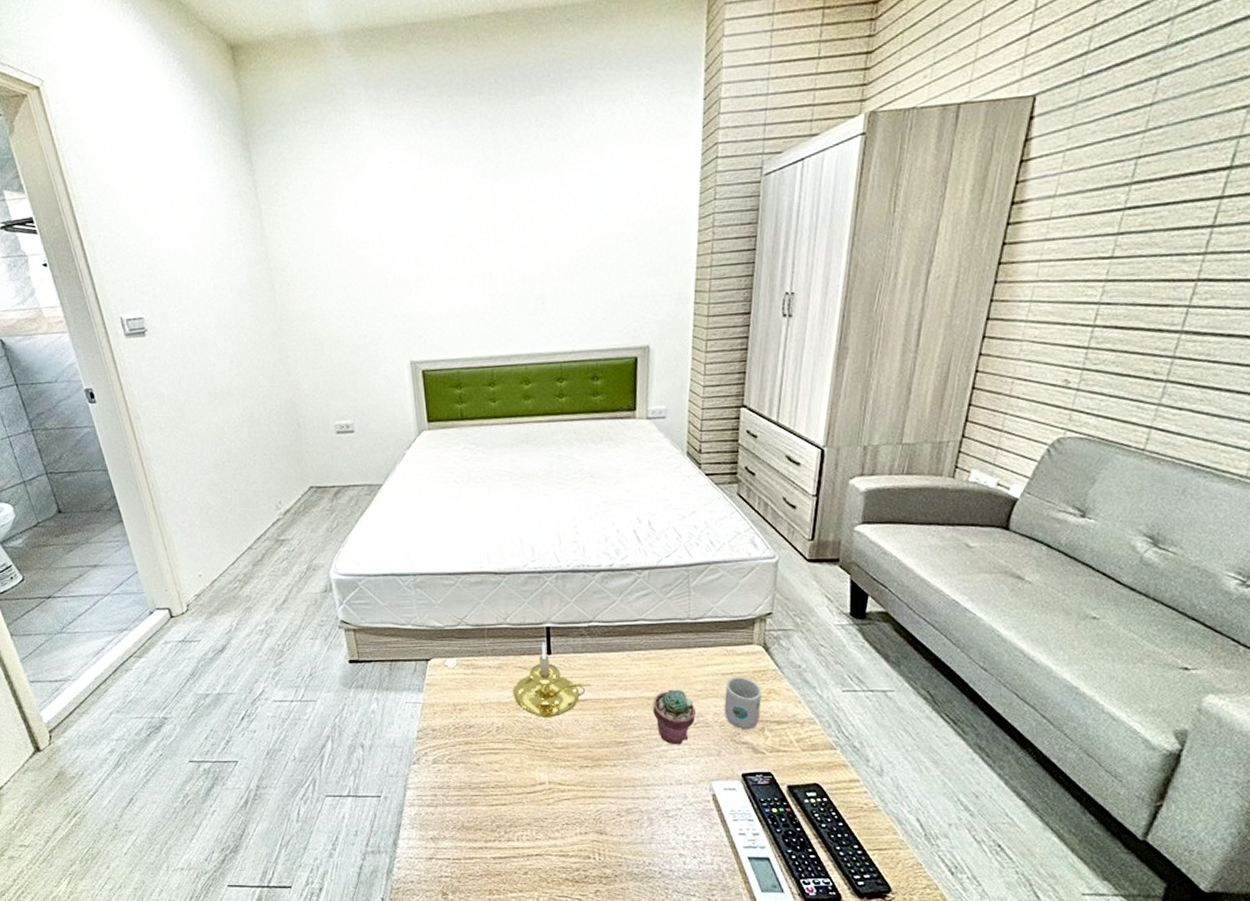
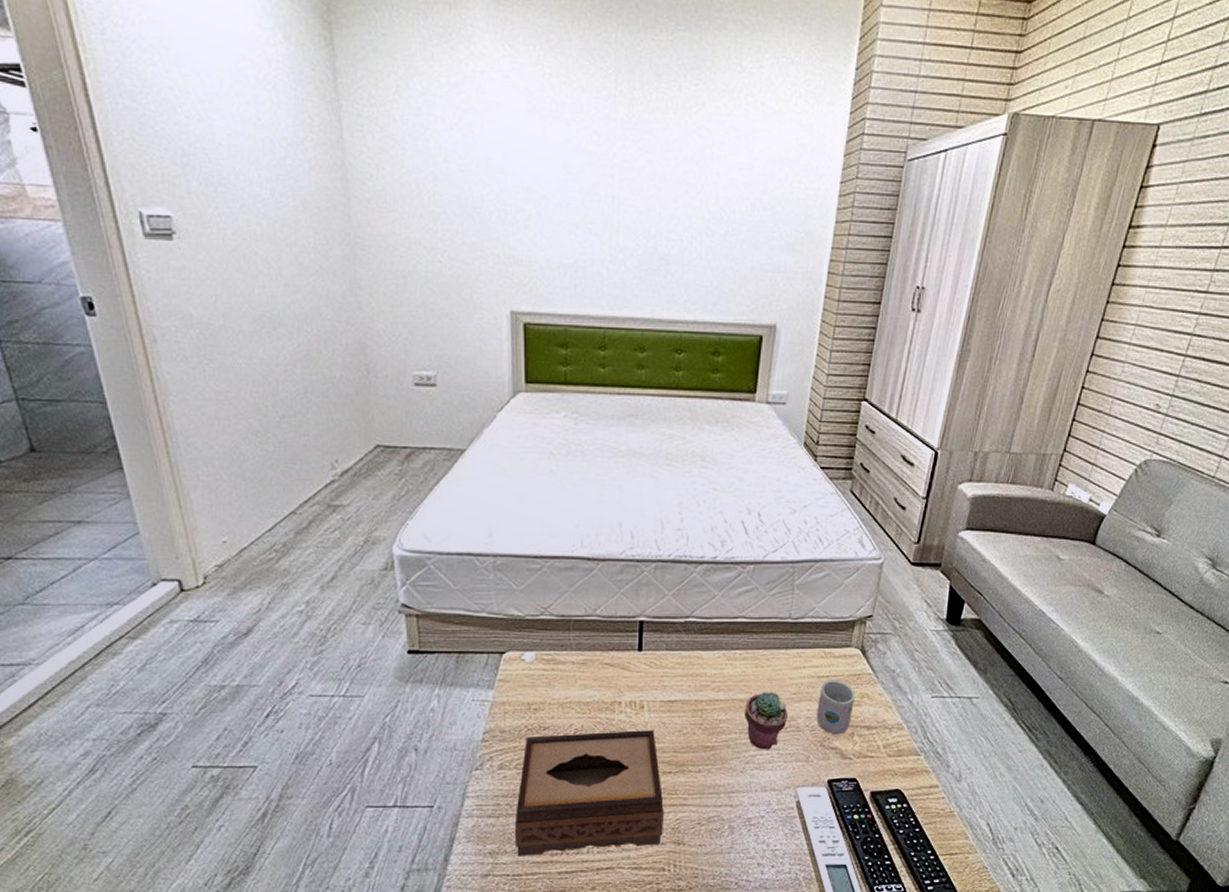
tissue box: none [450,727,586,842] -> present [514,730,664,856]
candle holder: present [512,641,591,717] -> none [595,637,682,719]

